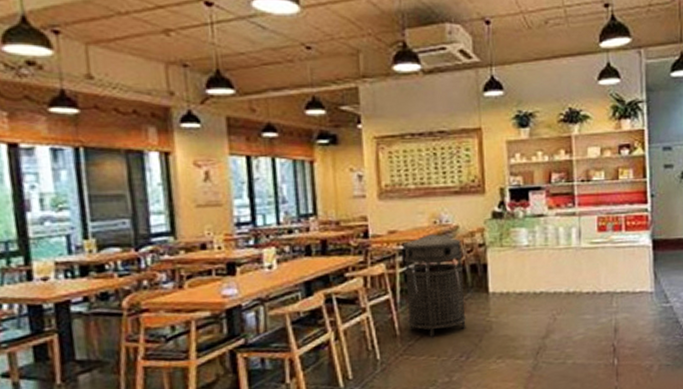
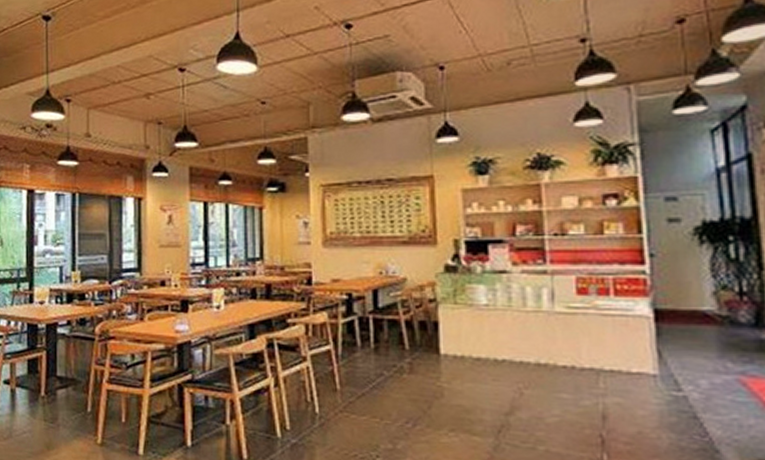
trash can: present [402,234,466,337] -> none [346,285,413,396]

